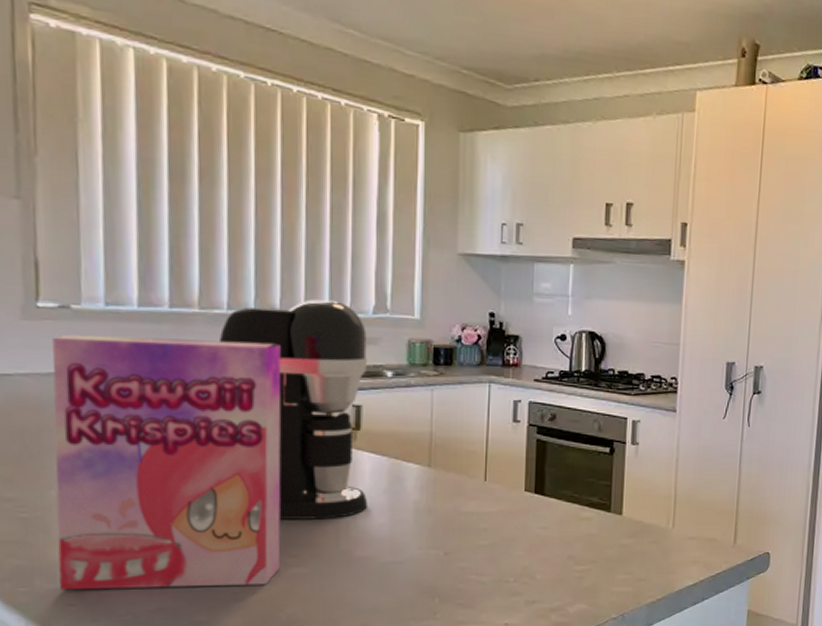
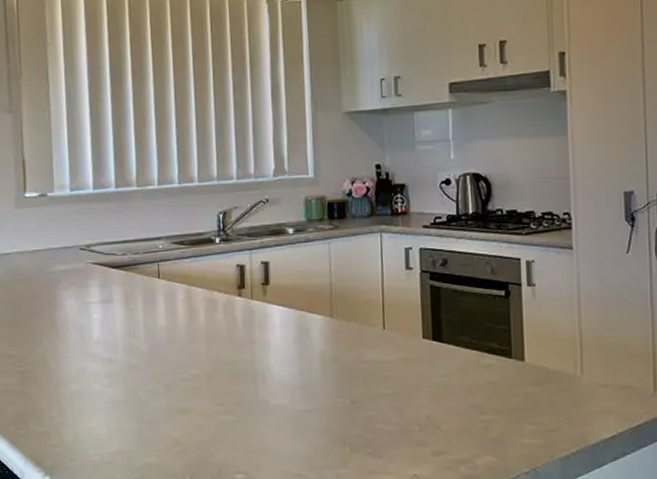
cereal box: present [52,334,281,591] -> none [36,211,210,433]
coffee maker: present [219,299,368,519] -> none [152,168,280,370]

